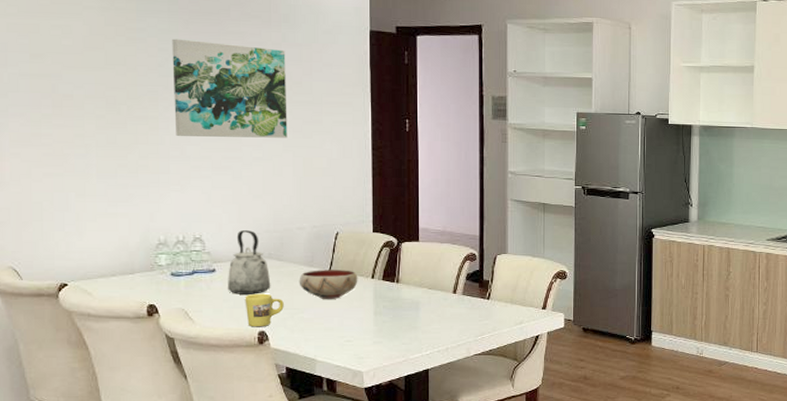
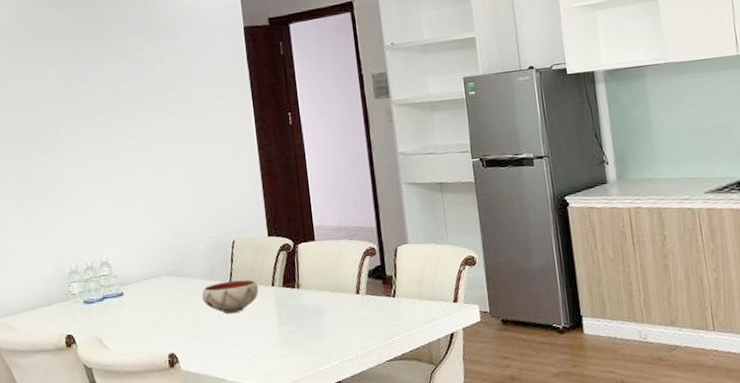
wall art: present [172,38,288,138] -> none [66,61,177,162]
kettle: present [228,230,271,294] -> none [135,248,176,317]
mug: present [245,293,284,327] -> none [152,313,190,350]

